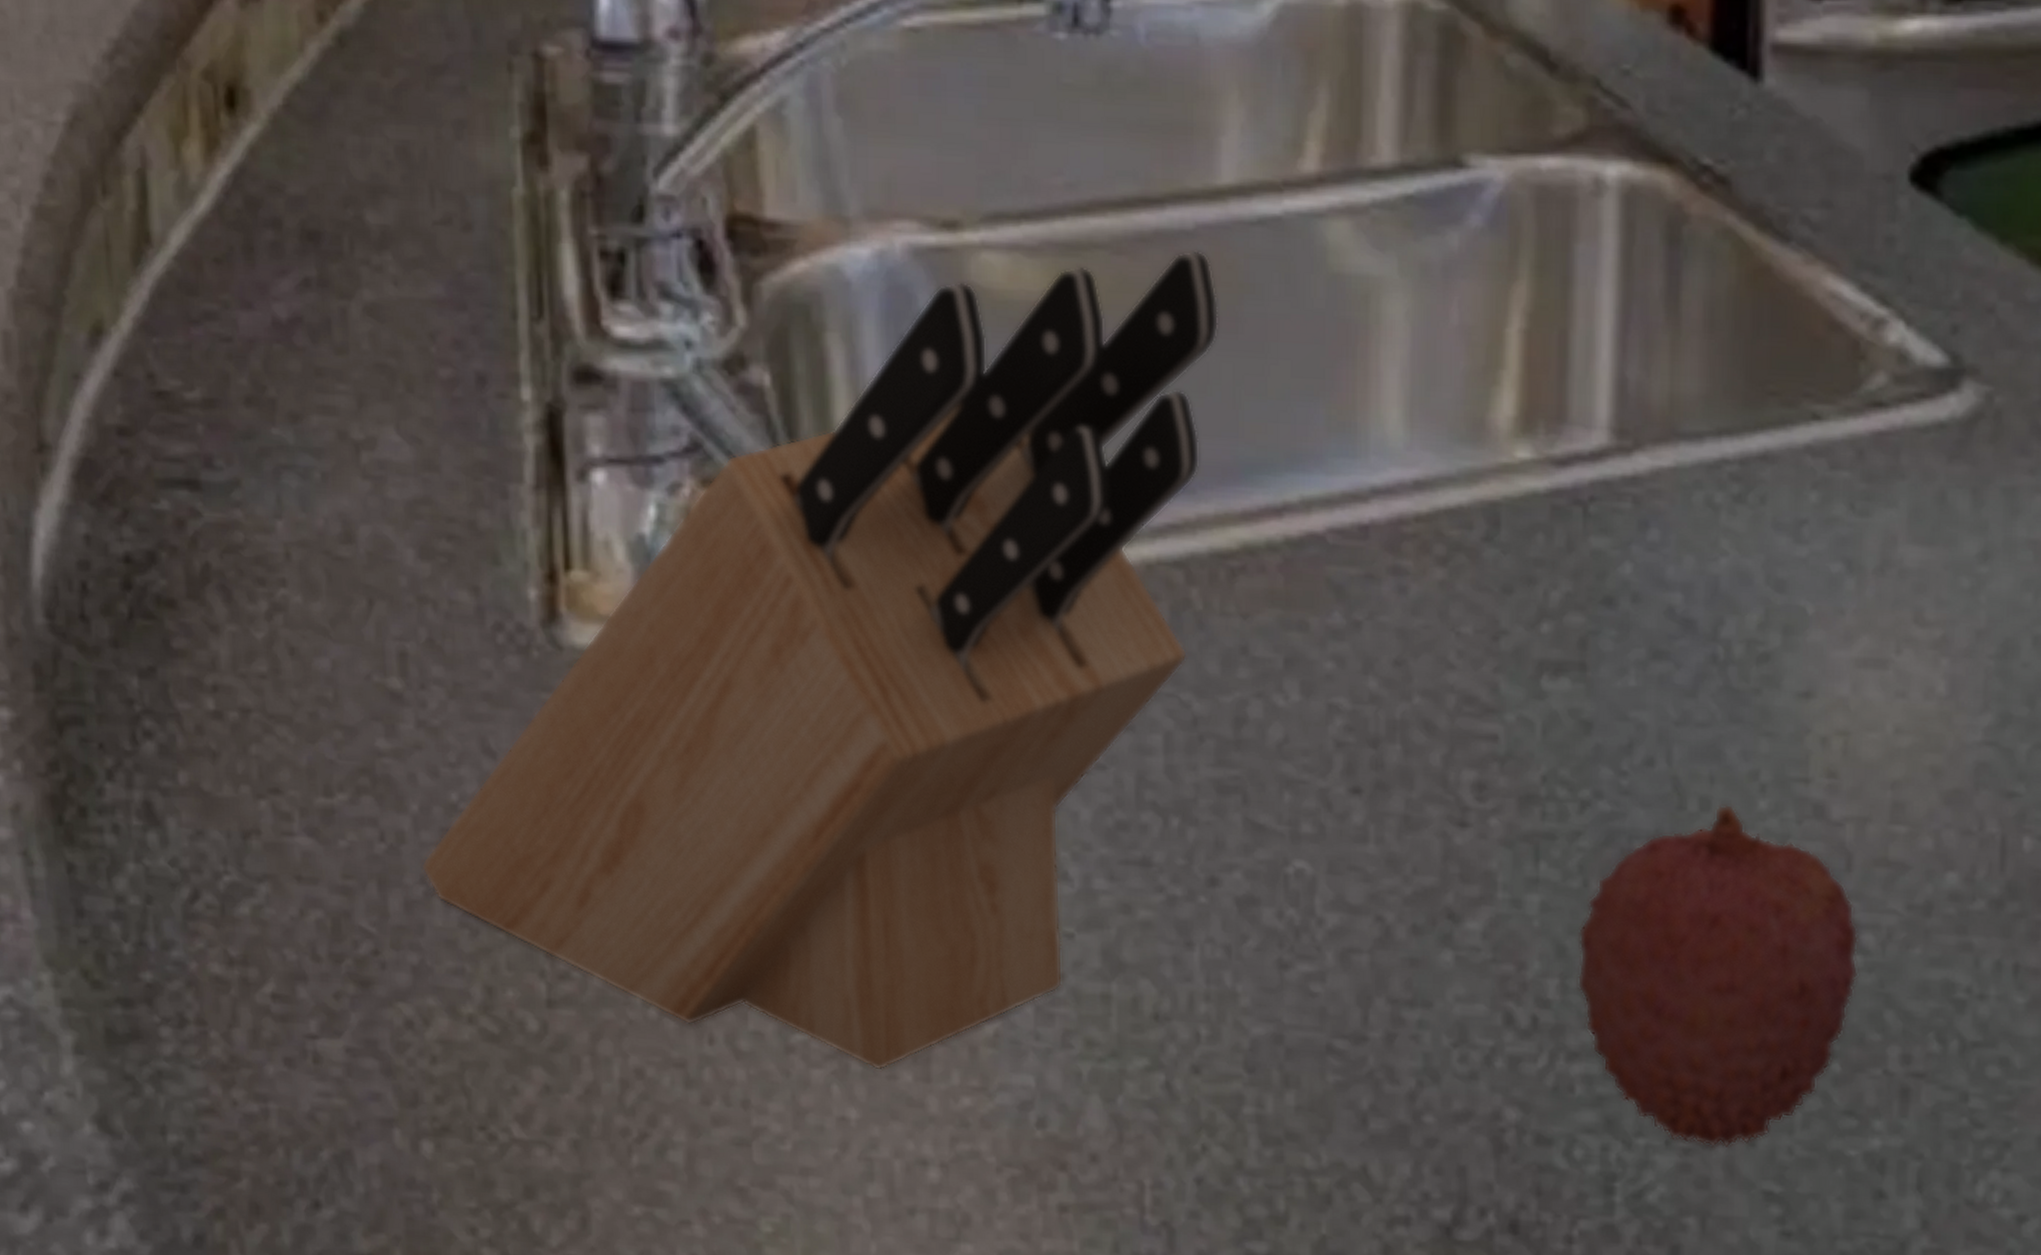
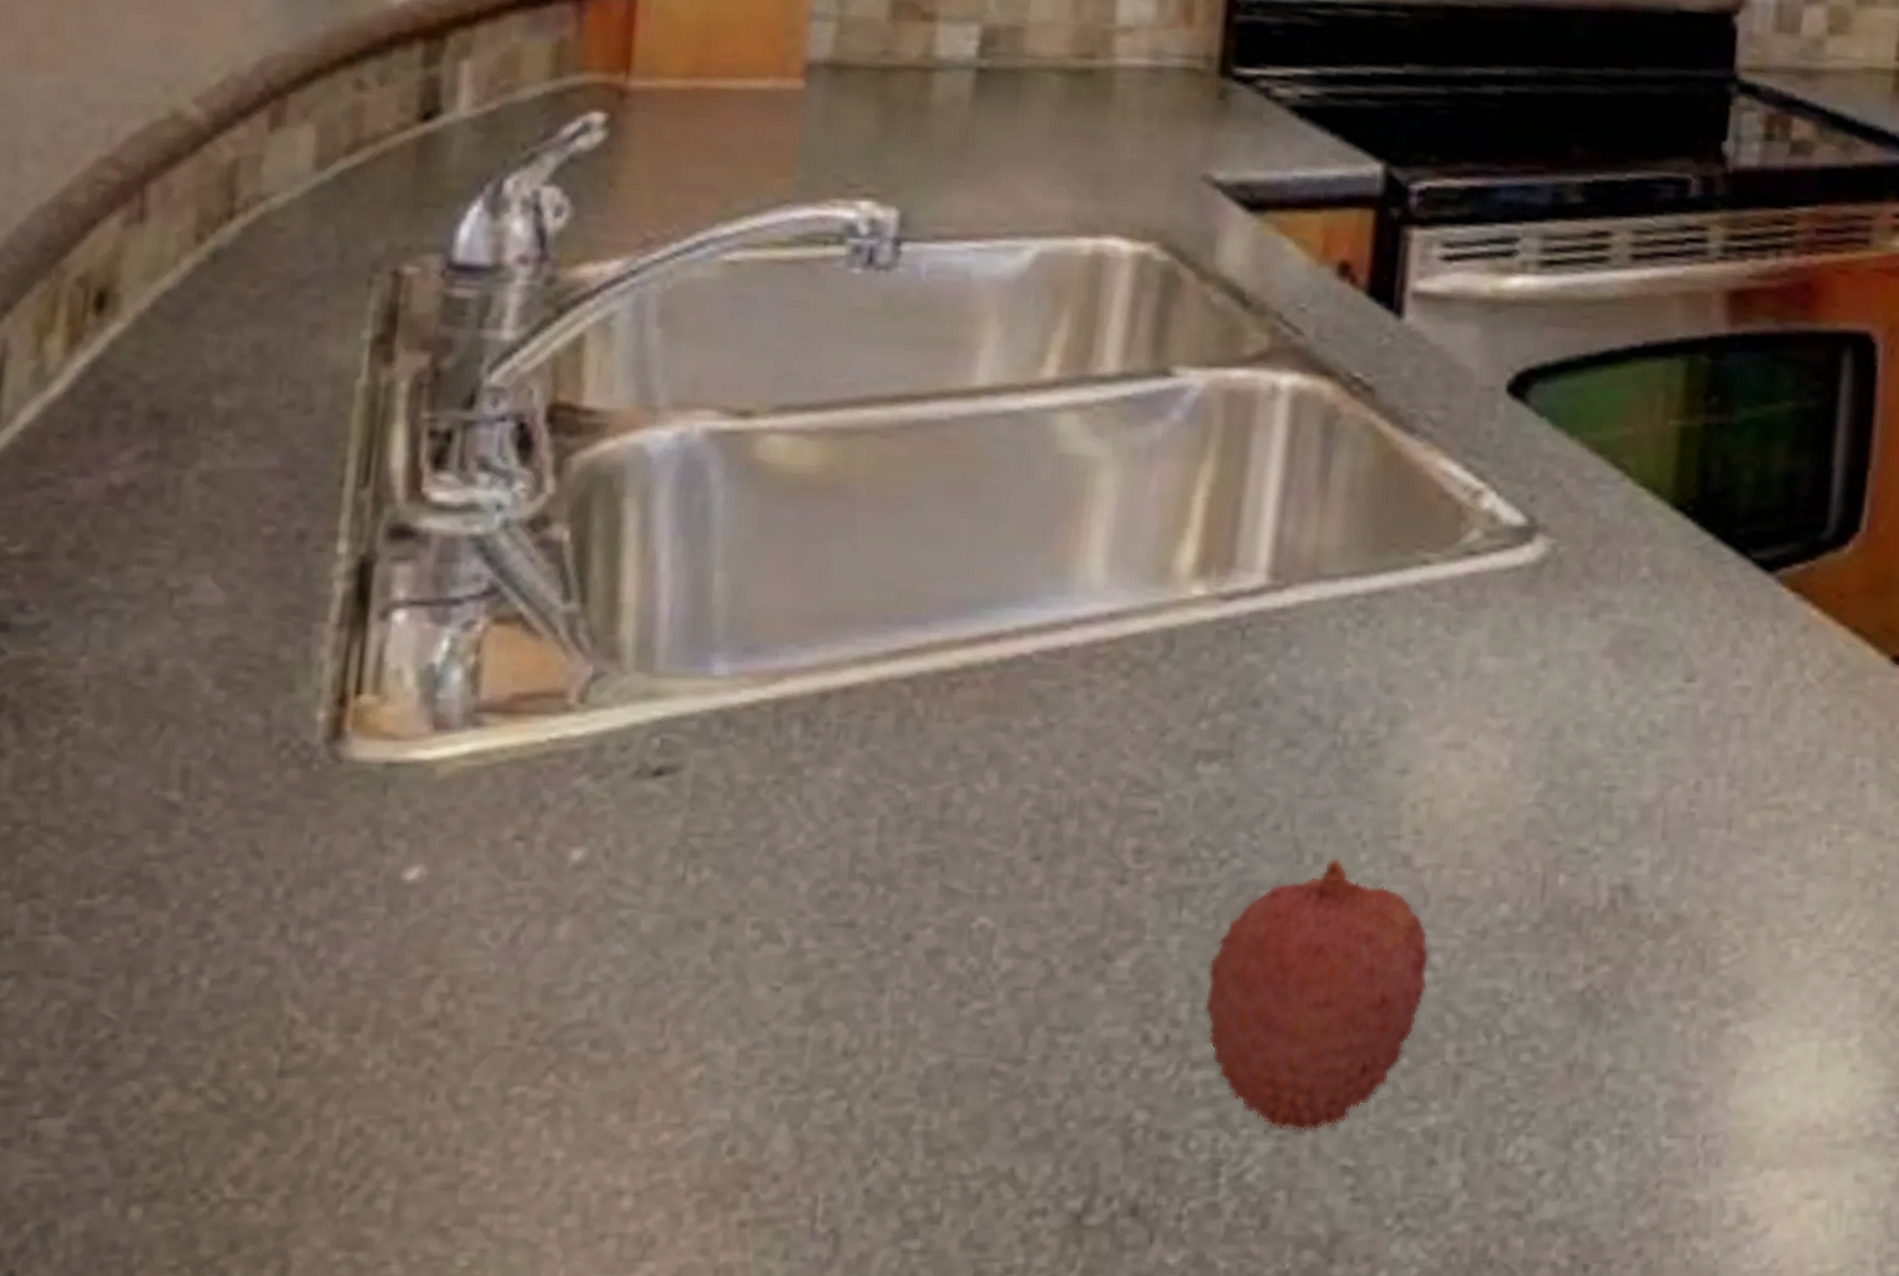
knife block: present [420,250,1219,1071] -> none [172,436,964,1114]

